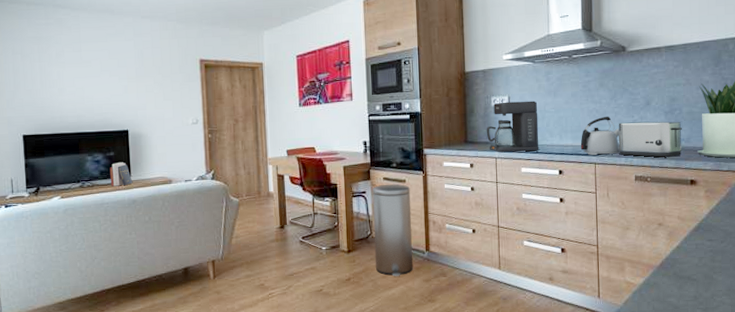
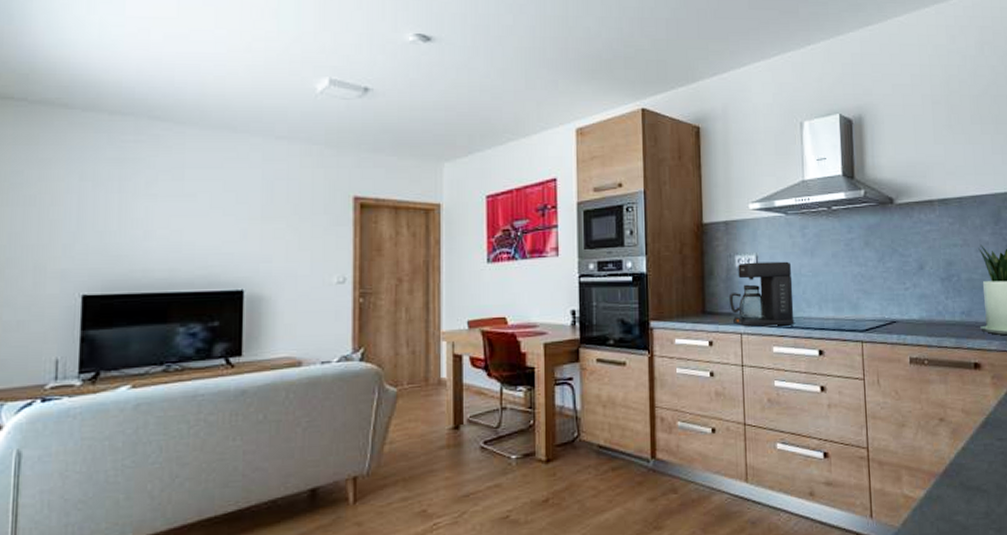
books: present [110,161,133,187] -> none [210,334,245,371]
pedal bin: present [372,184,414,276] -> none [581,368,635,495]
kettle: present [580,116,620,155] -> none [843,282,891,331]
toaster: present [618,121,683,158] -> none [888,289,963,335]

